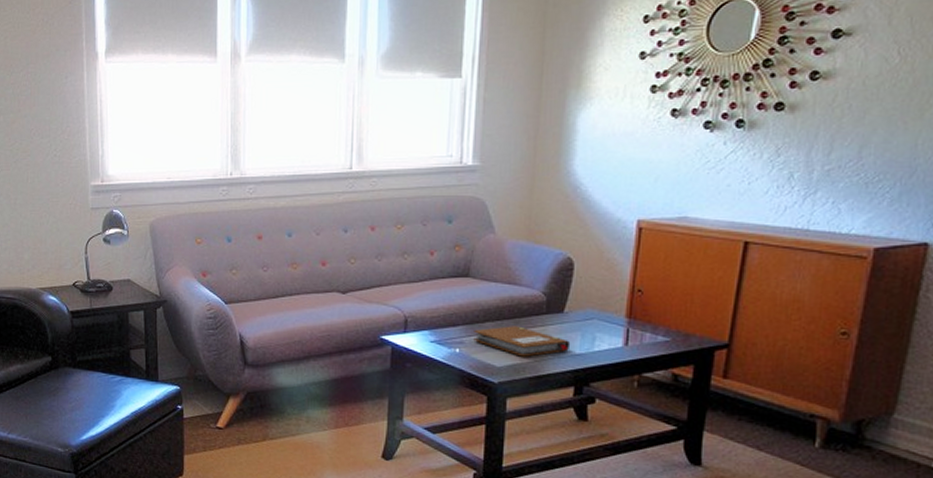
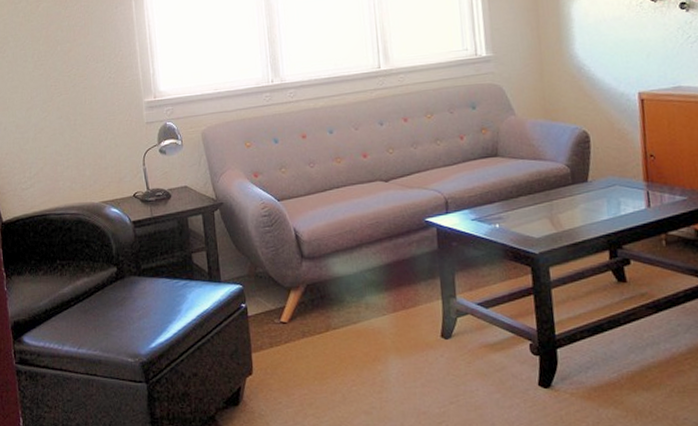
notebook: present [473,326,570,357] -> none [509,198,598,227]

